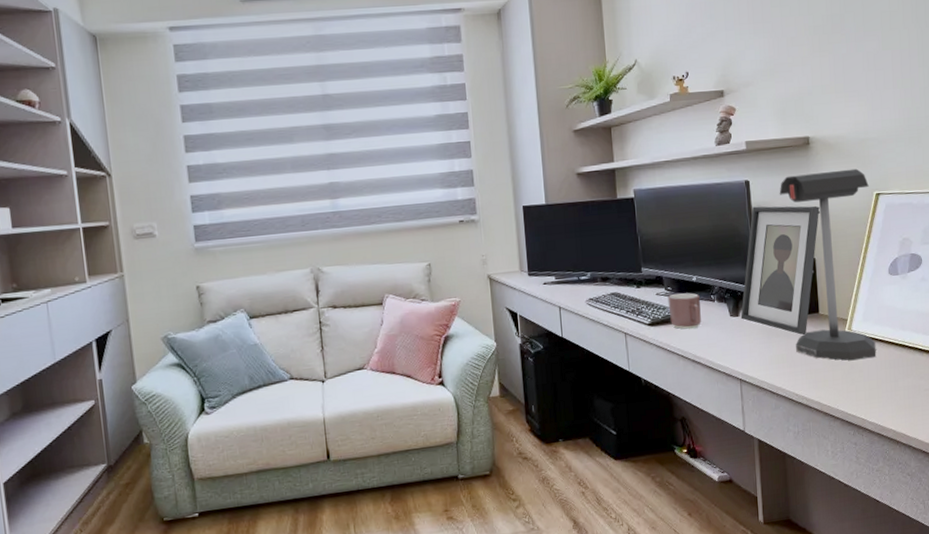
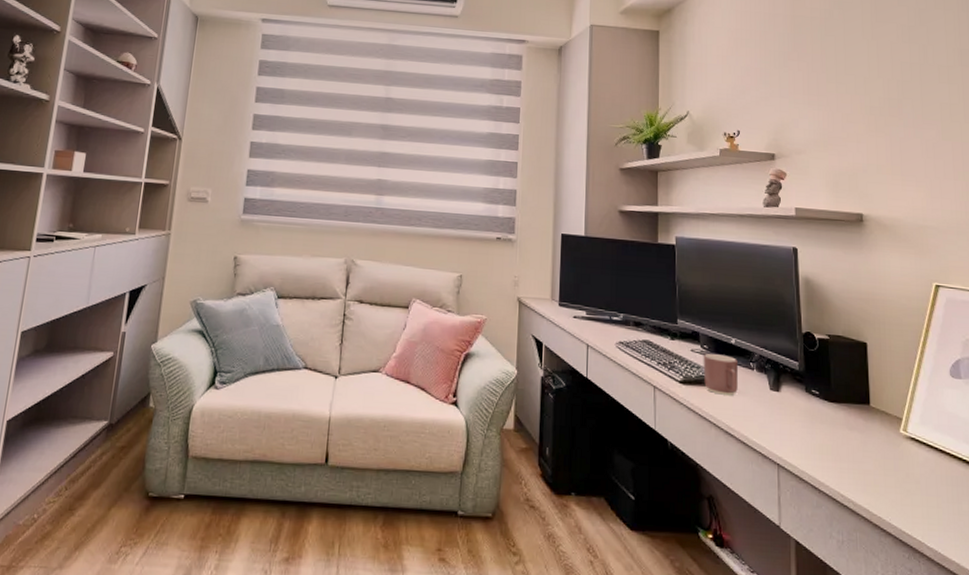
picture frame: present [740,205,820,335] -> none [781,276,873,426]
desk lamp: present [779,168,876,360] -> none [829,250,936,469]

